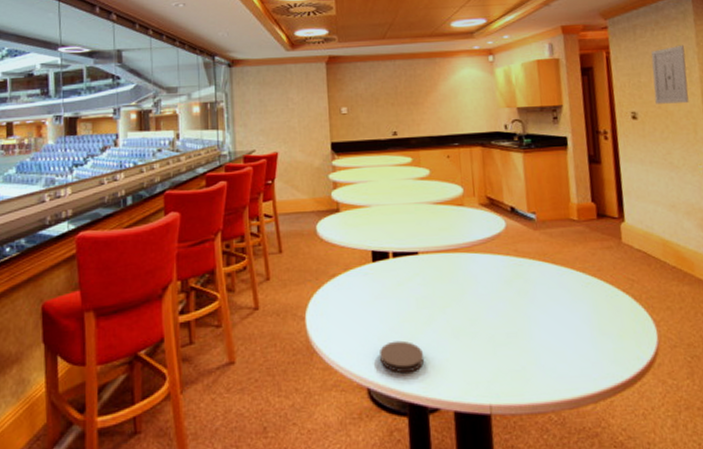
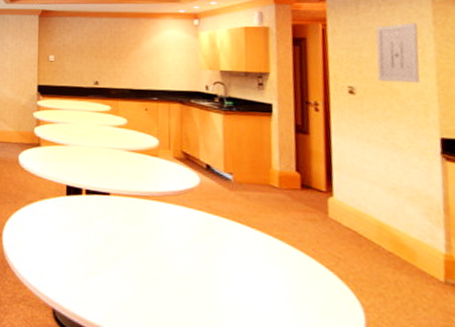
coaster: present [380,340,424,374] -> none [66,270,109,303]

